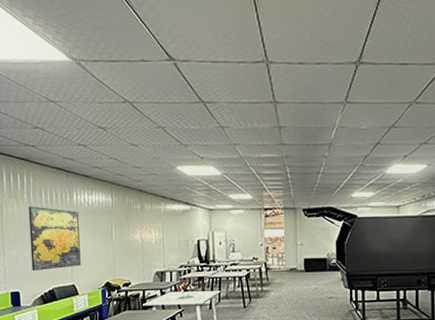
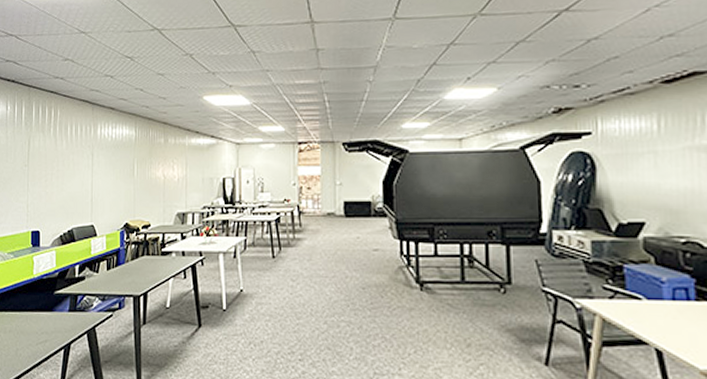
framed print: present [28,206,81,271] -> none [53,140,101,208]

